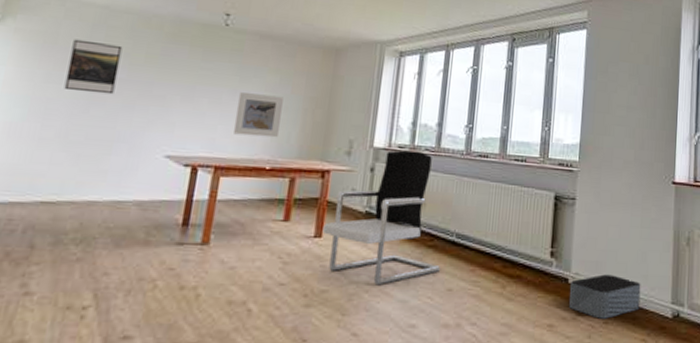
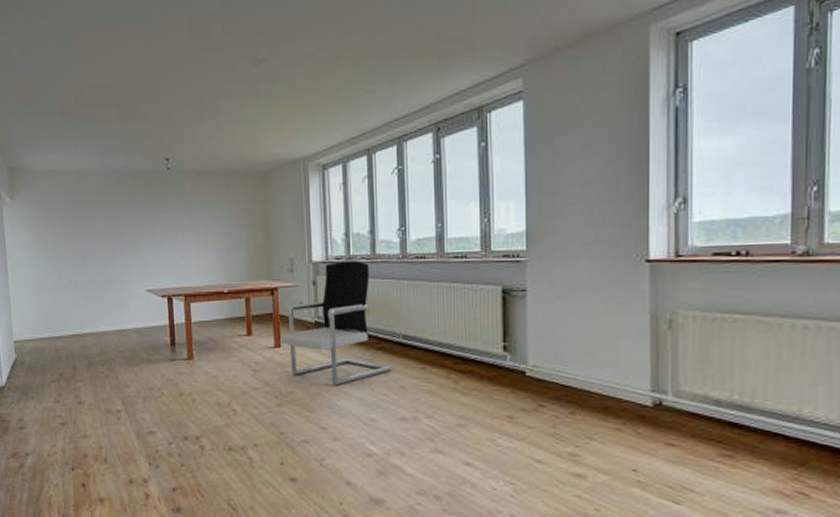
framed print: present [64,39,123,95] -> none [62,203,99,246]
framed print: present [234,92,284,138] -> none [190,226,229,266]
storage bin: present [569,274,641,319] -> none [527,365,612,409]

